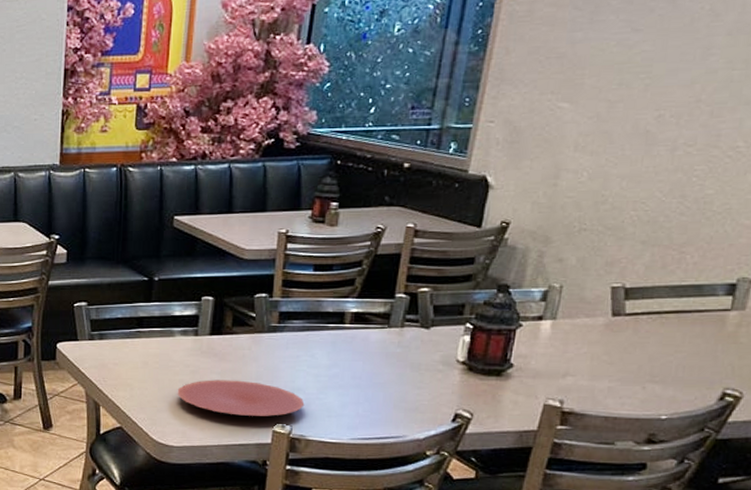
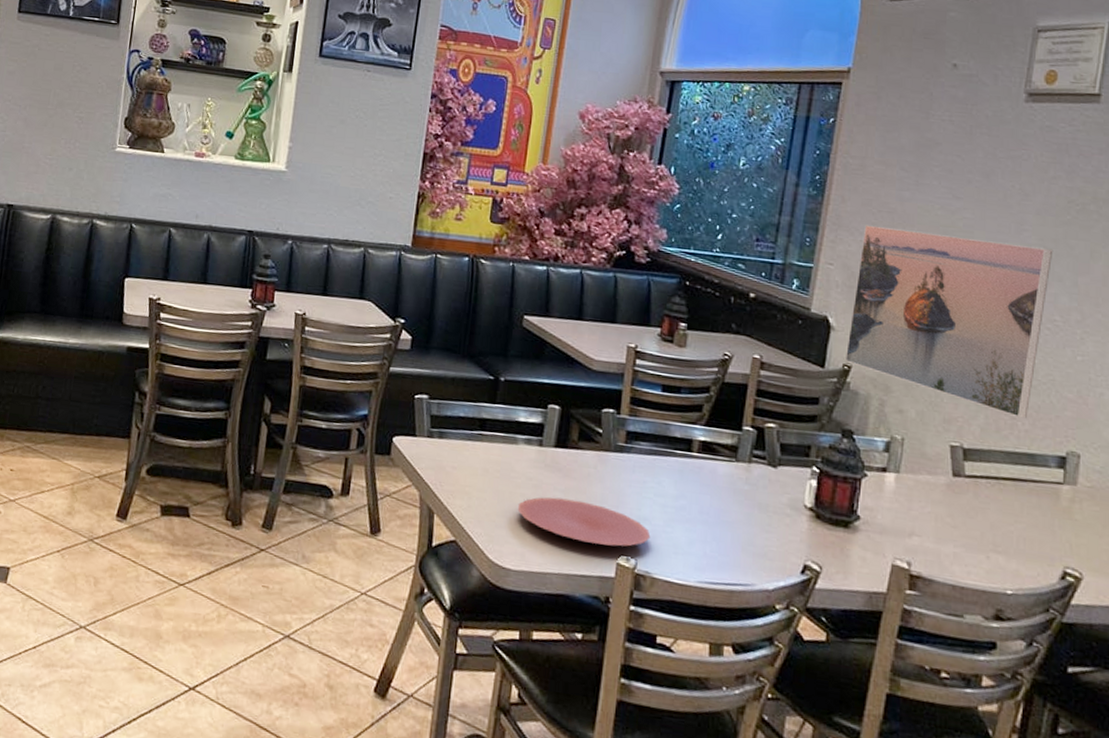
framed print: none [503,71,743,251] -> present [844,224,1053,419]

